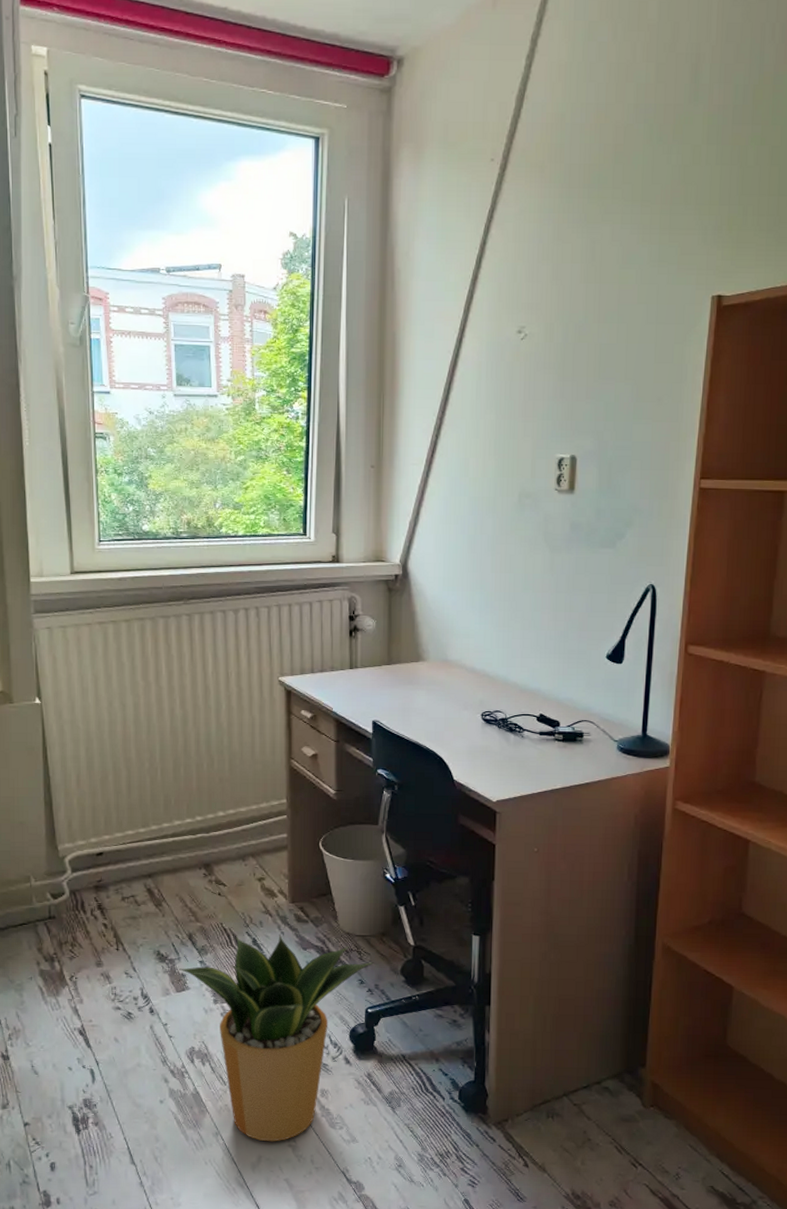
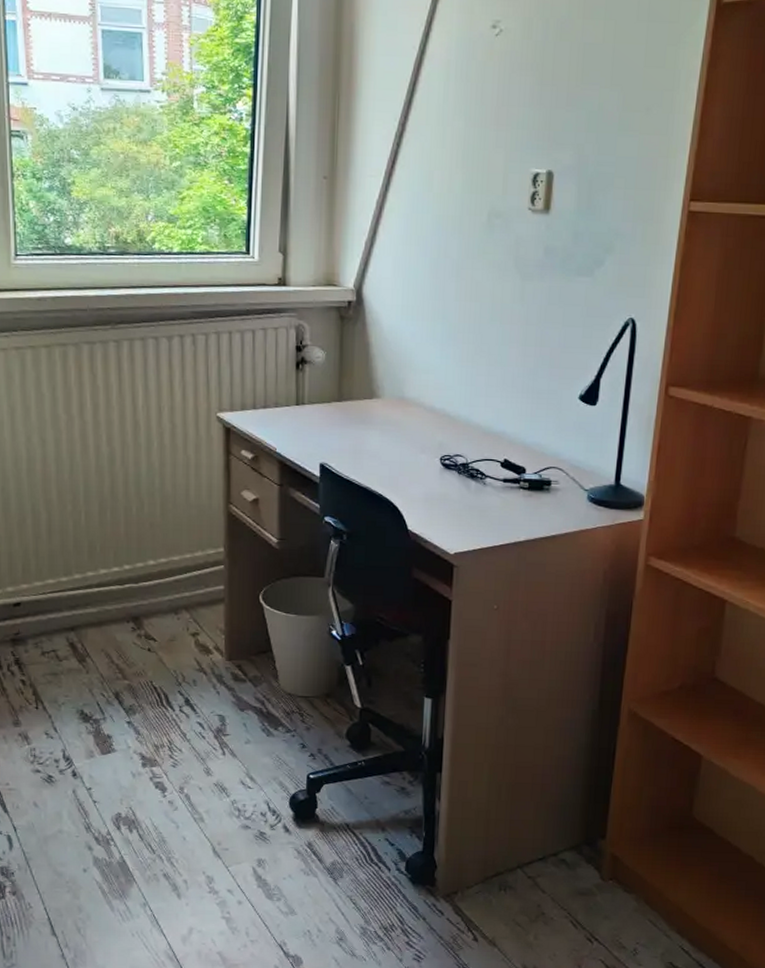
potted plant: present [179,935,374,1142] -> none [105,694,317,914]

